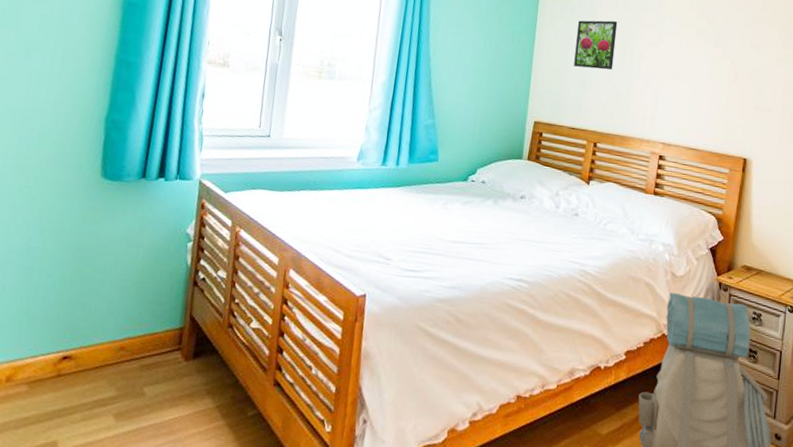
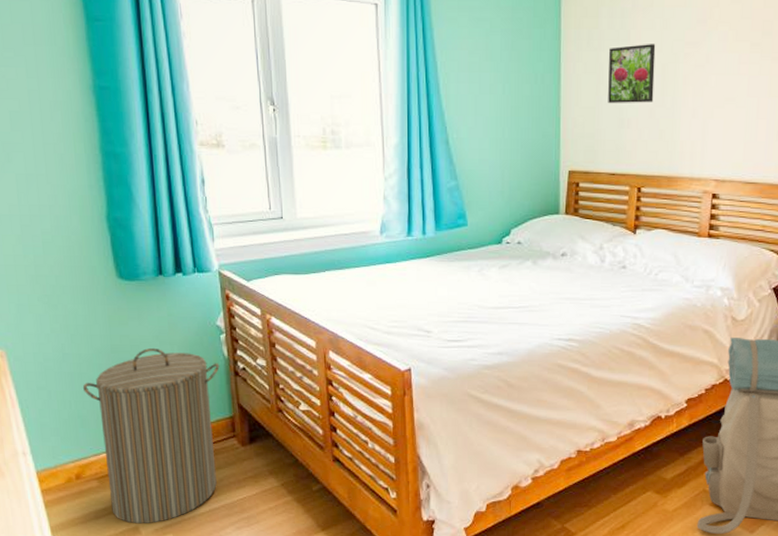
laundry hamper: none [34,249,181,439] -> present [82,347,220,524]

